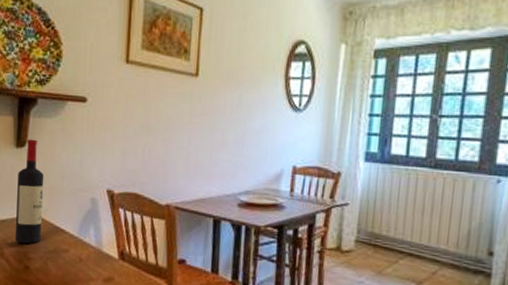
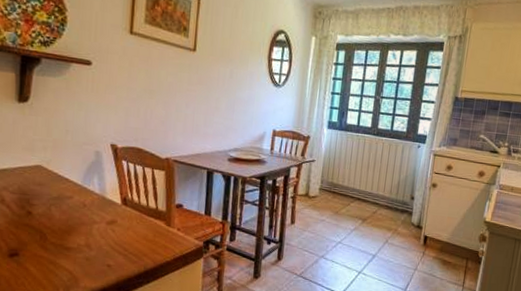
wine bottle: present [14,139,44,244] -> none [16,95,48,192]

